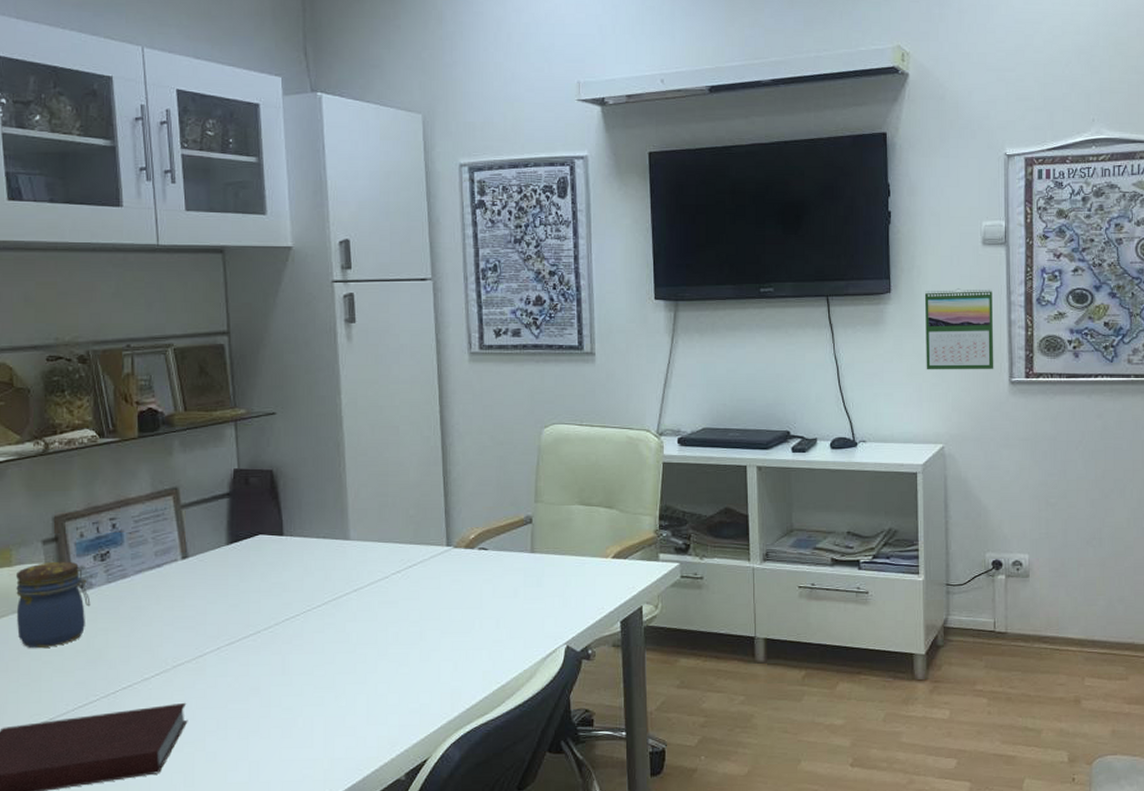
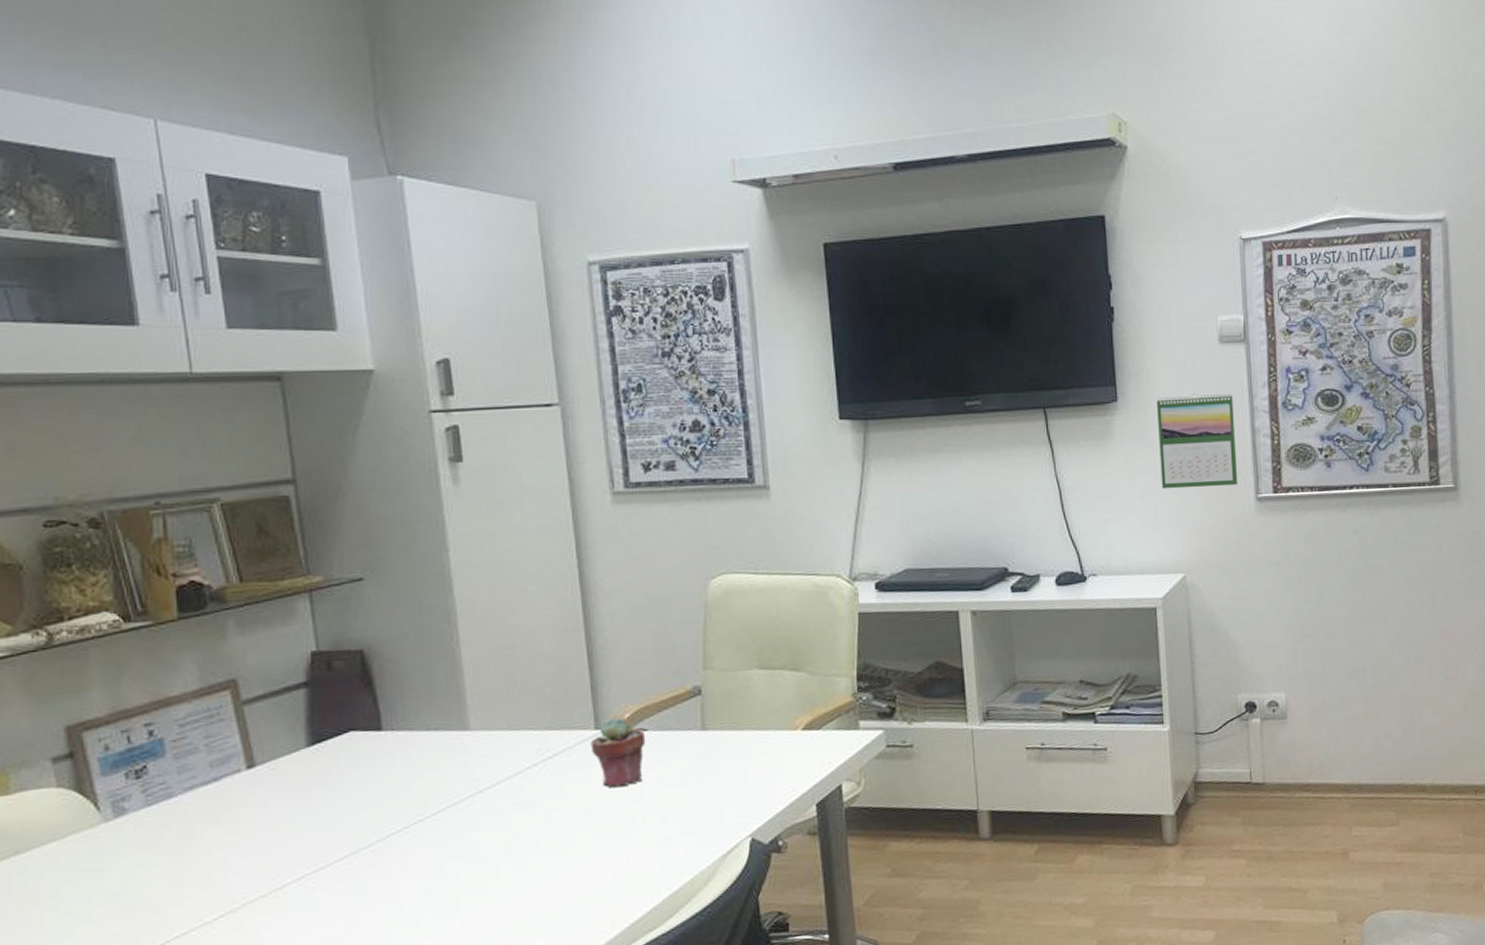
jar: present [16,561,91,648] -> none [17,782,125,897]
potted succulent: none [442,538,486,594] -> present [590,717,646,787]

